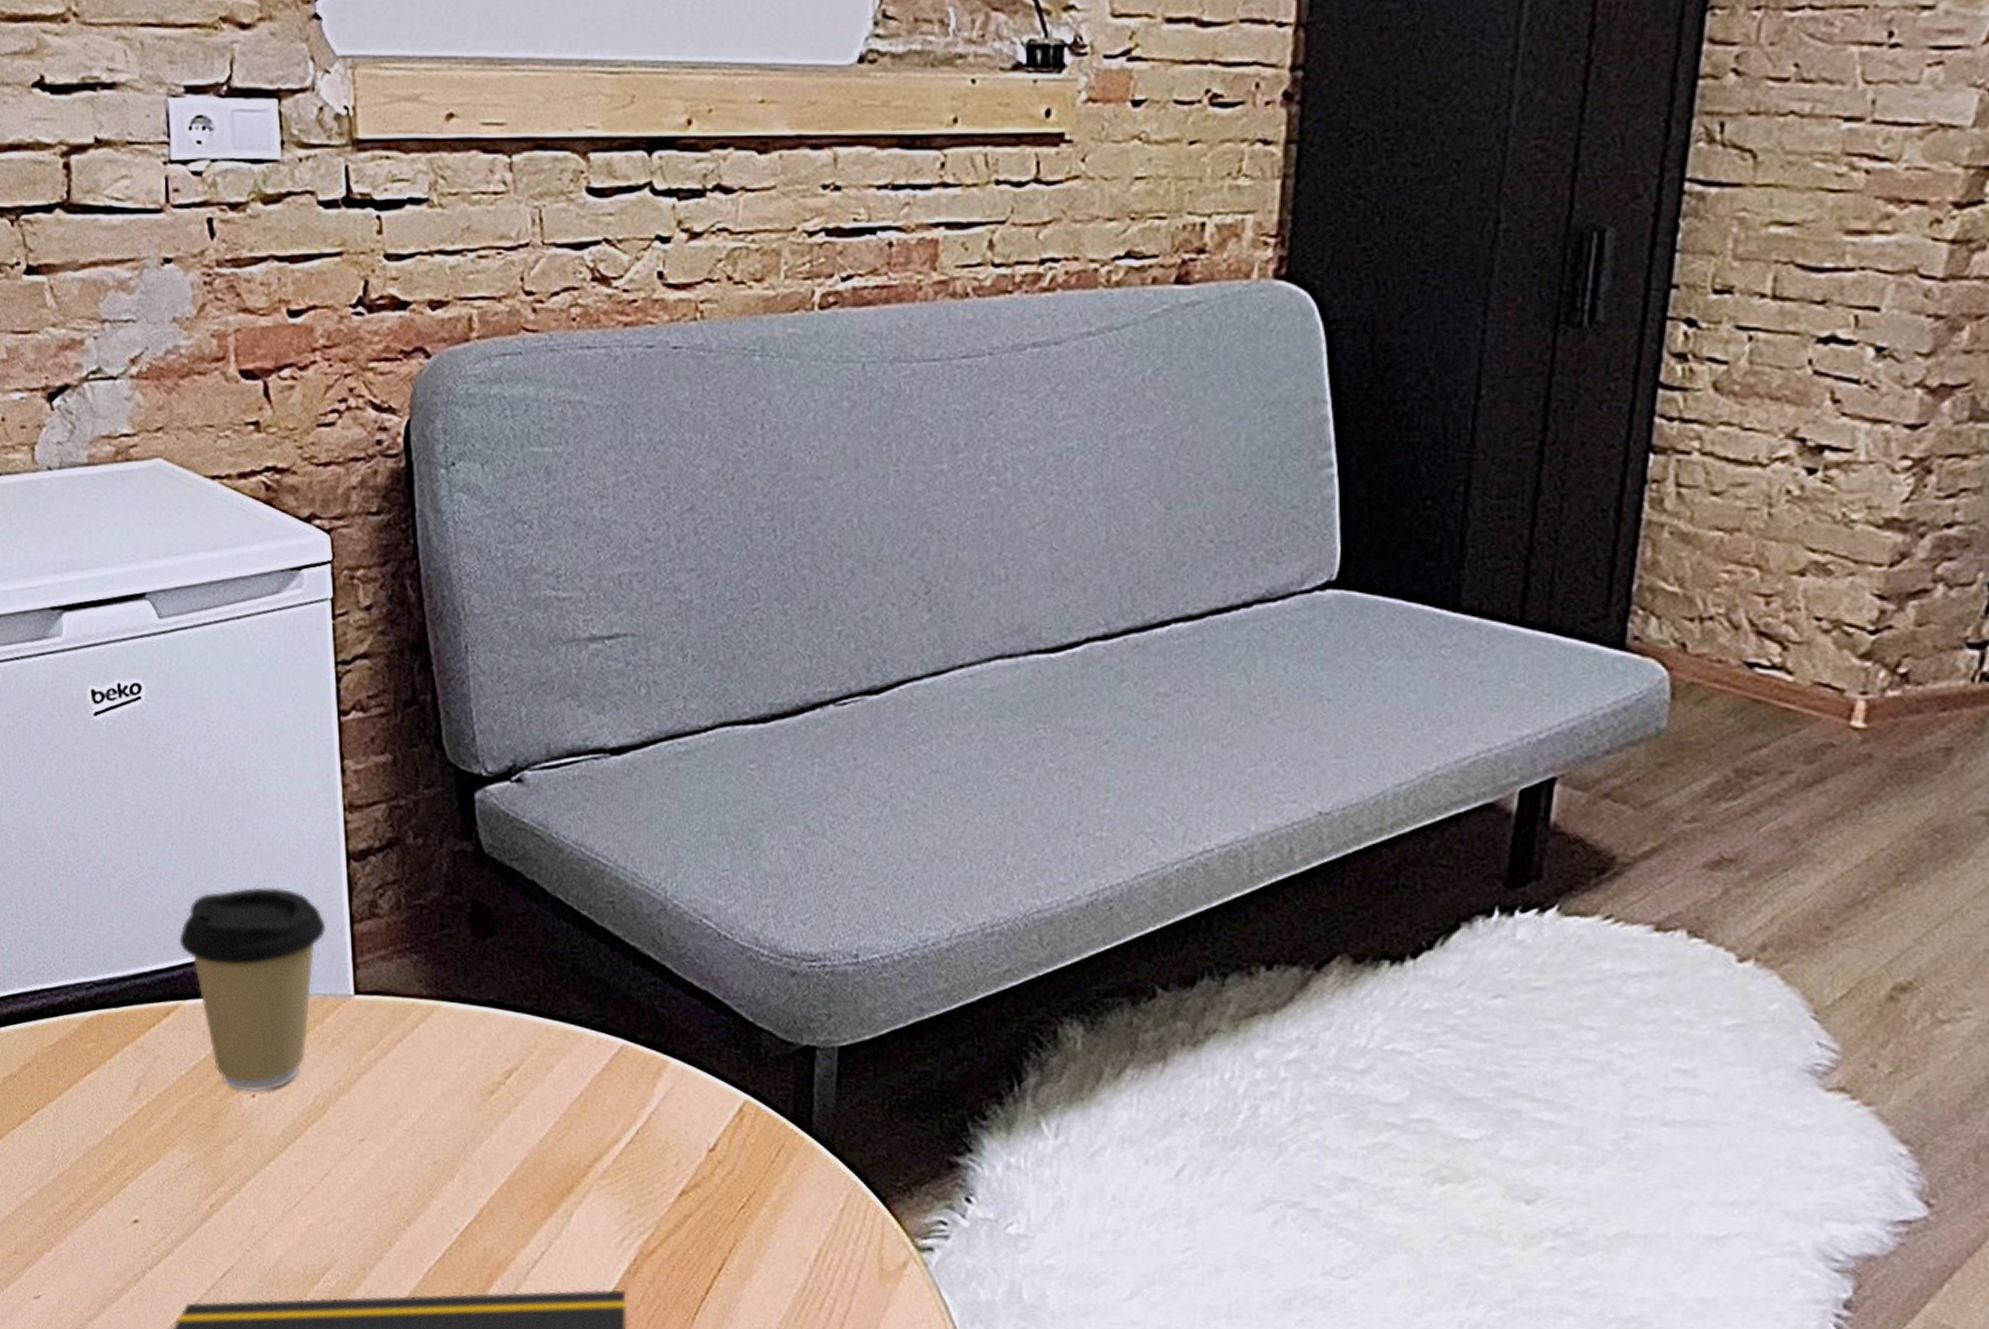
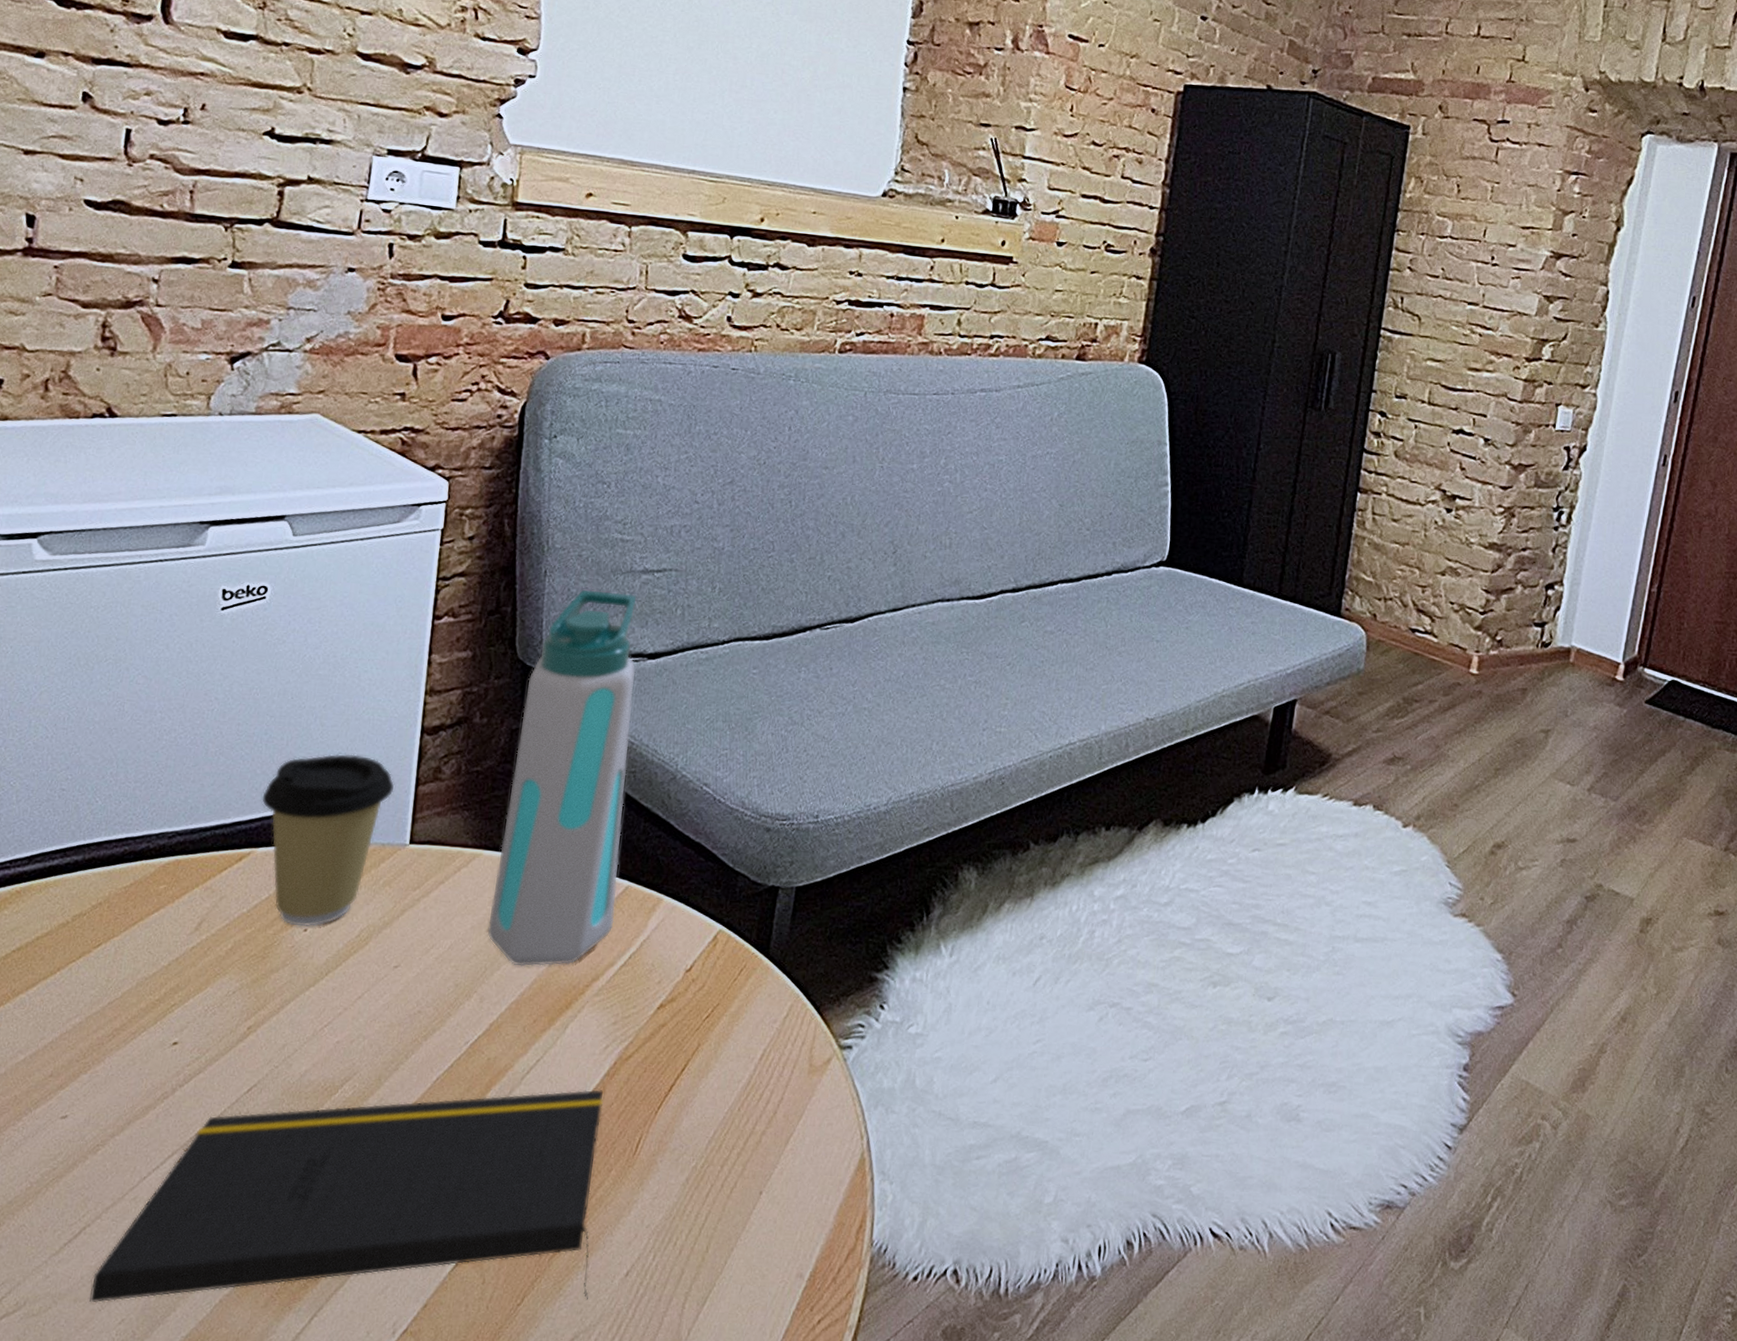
water bottle: none [460,668,612,1142] -> present [487,590,637,967]

